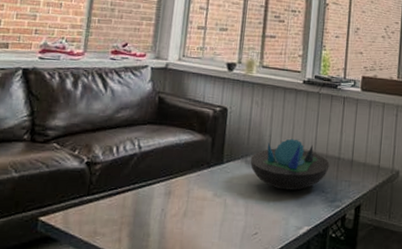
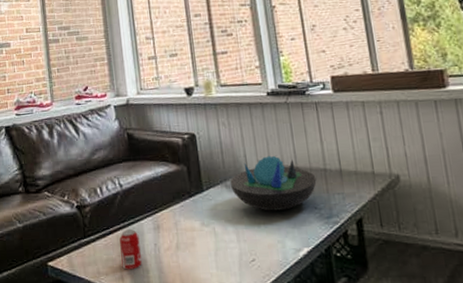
beverage can: none [122,192,148,233] -> present [119,229,142,270]

